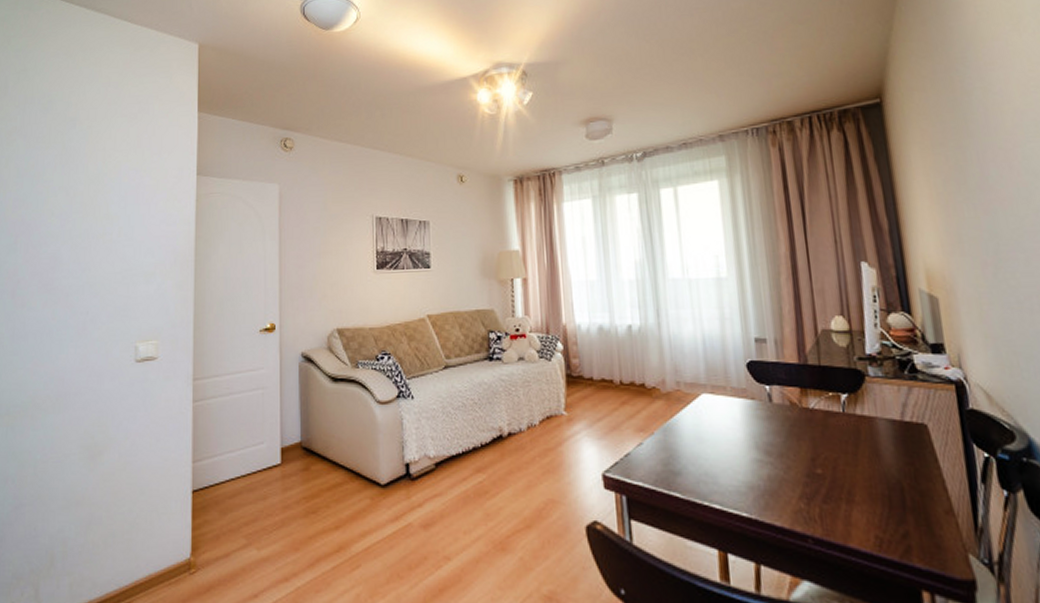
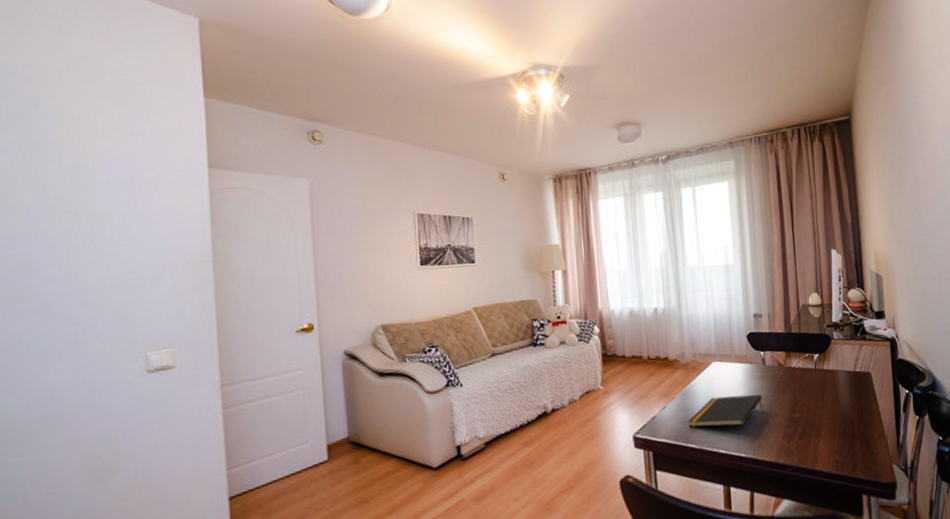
notepad: none [670,437,771,477] -> present [688,394,763,428]

